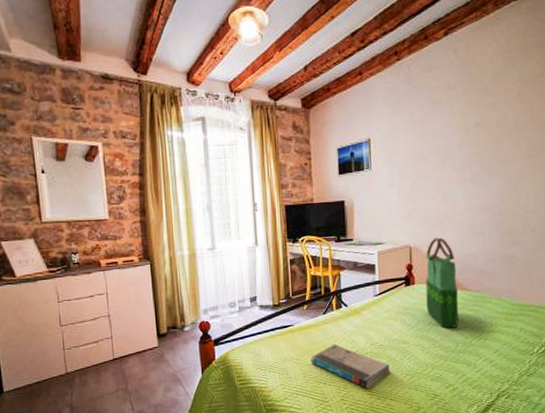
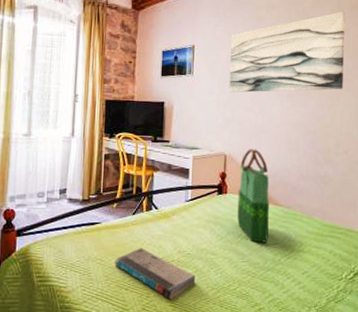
wall art: none [407,82,529,183] -> present [229,11,345,93]

